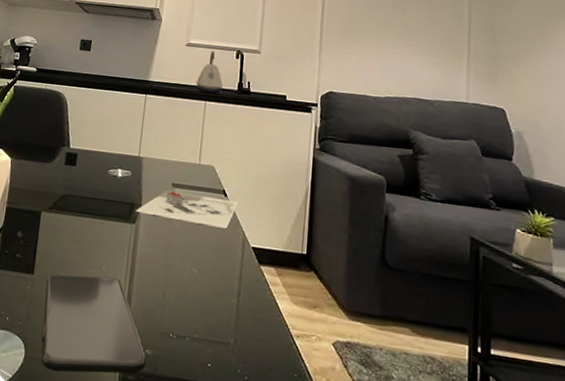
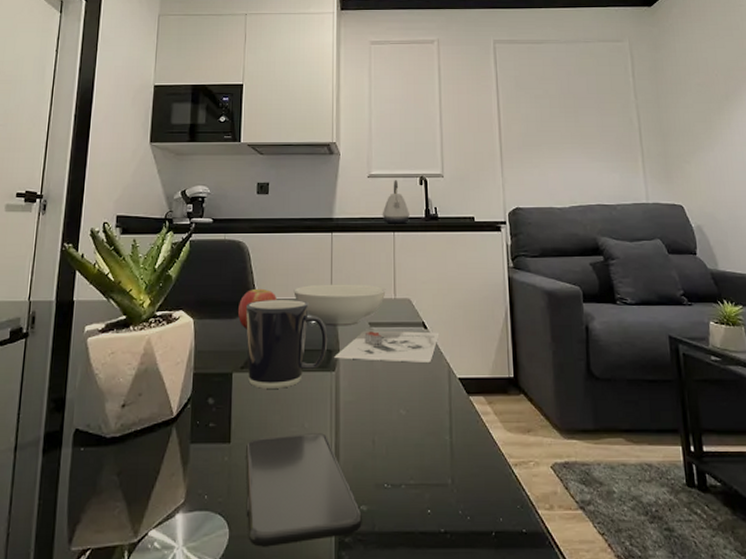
fruit: none [51,137,89,175] -> present [238,288,278,330]
mug: none [55,149,132,233] -> present [246,299,328,389]
bowl: none [104,141,192,184] -> present [293,284,386,326]

